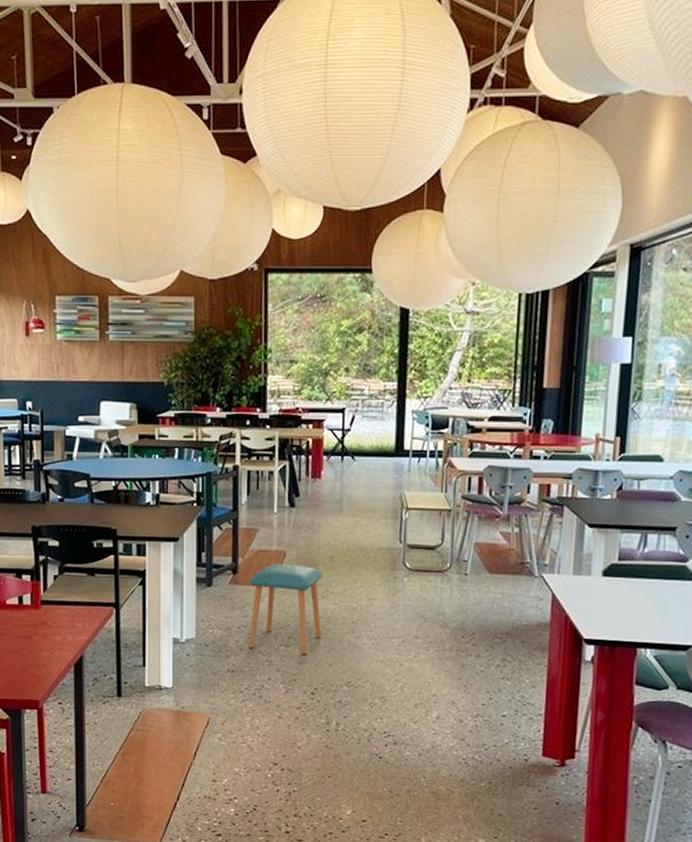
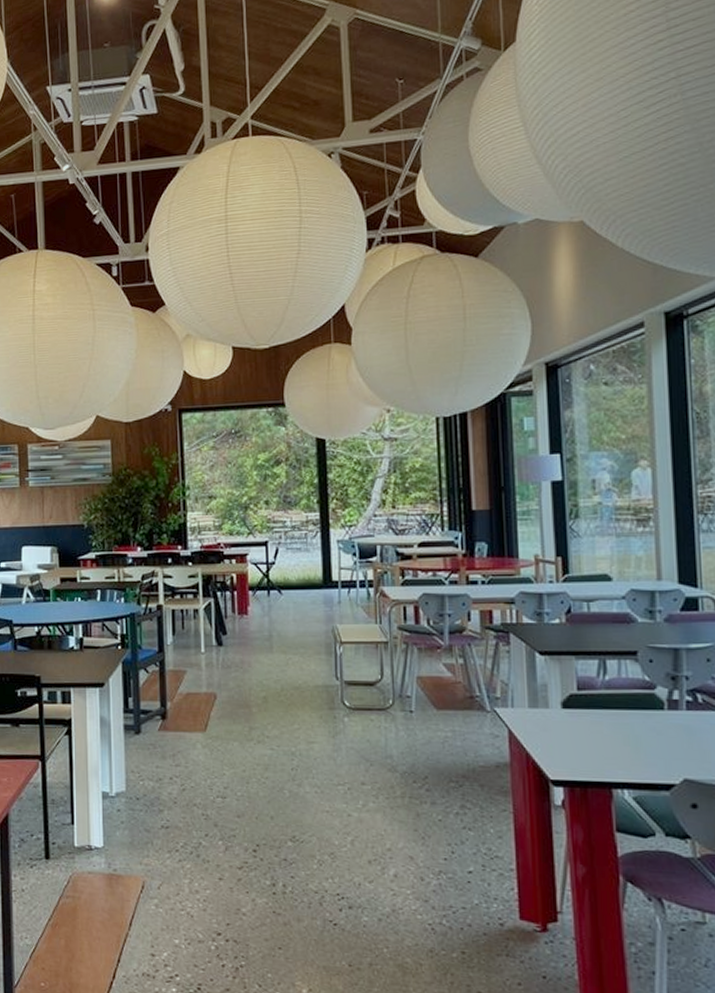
stool: present [248,563,322,656] -> none [180,706,260,808]

